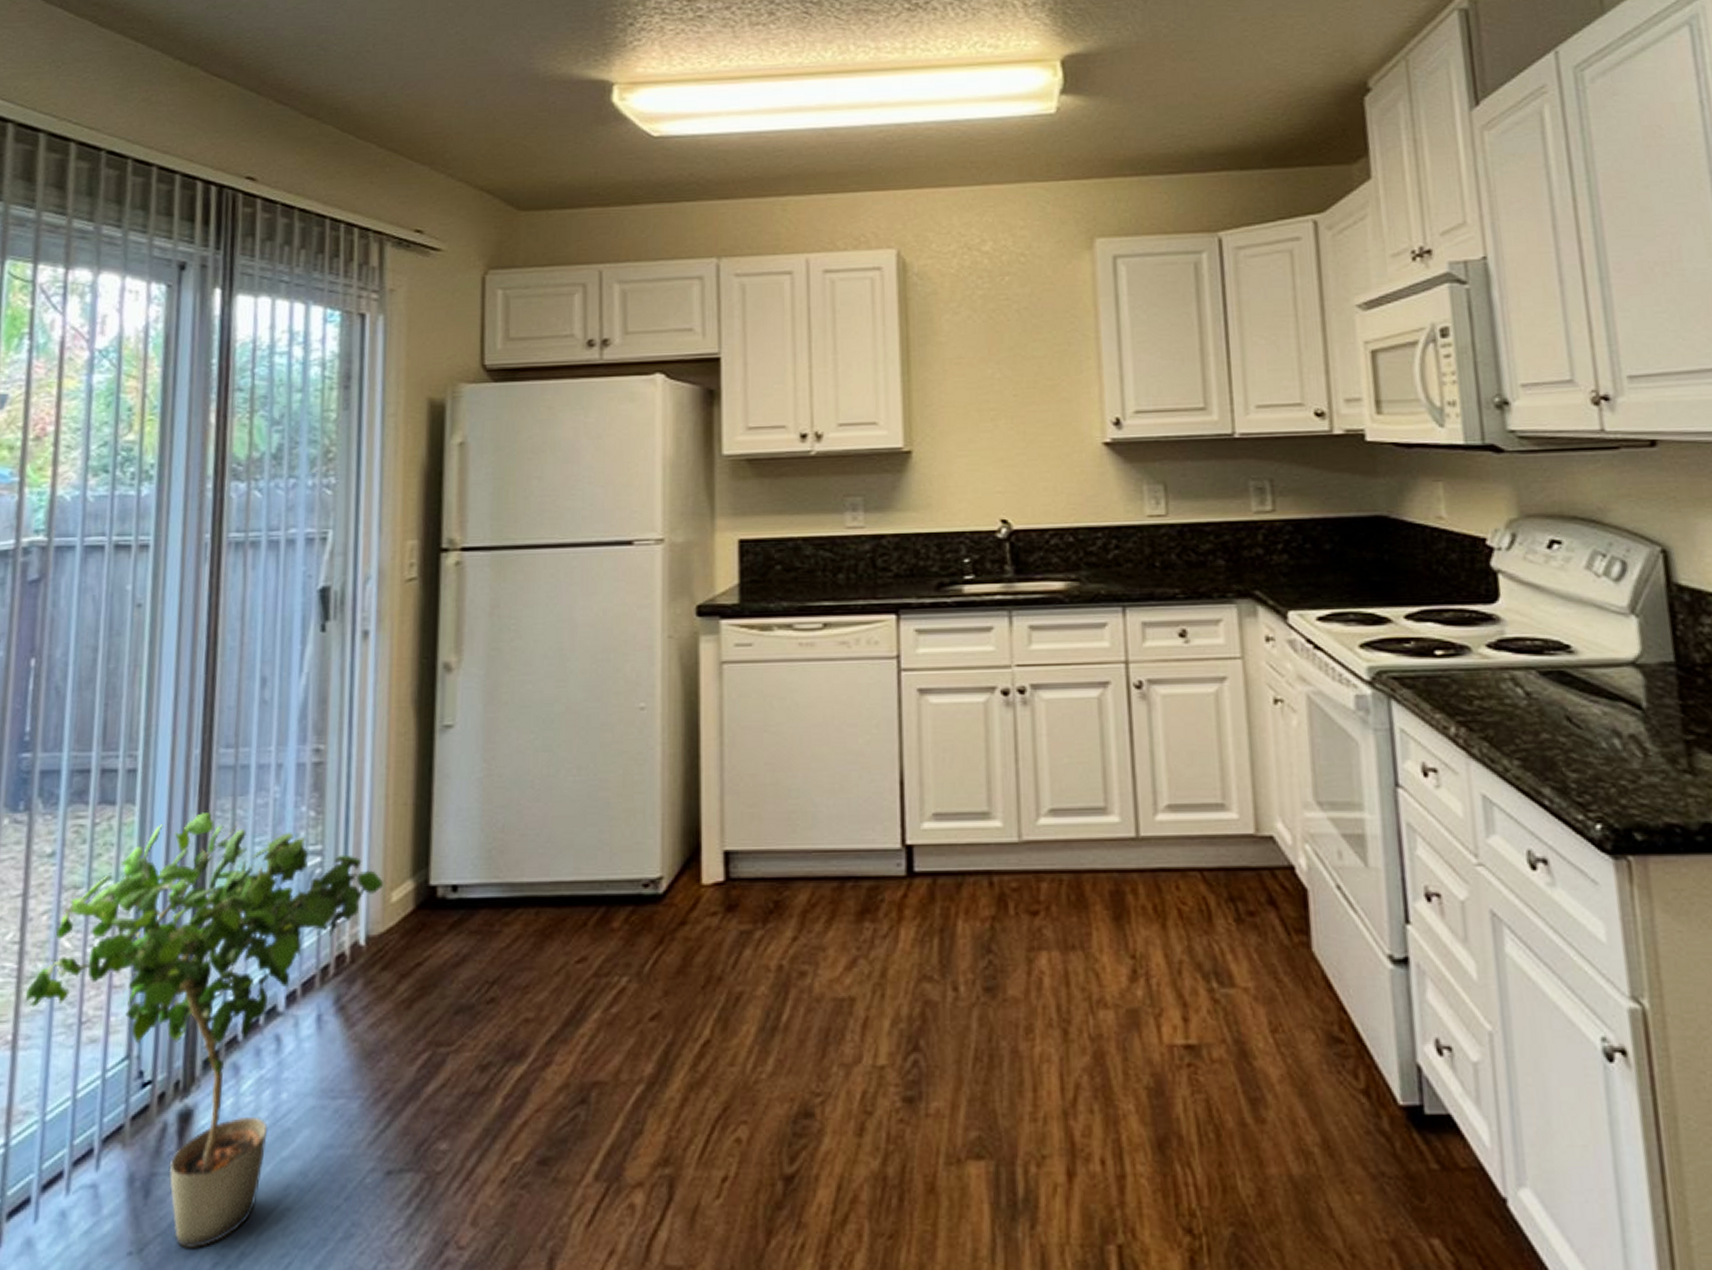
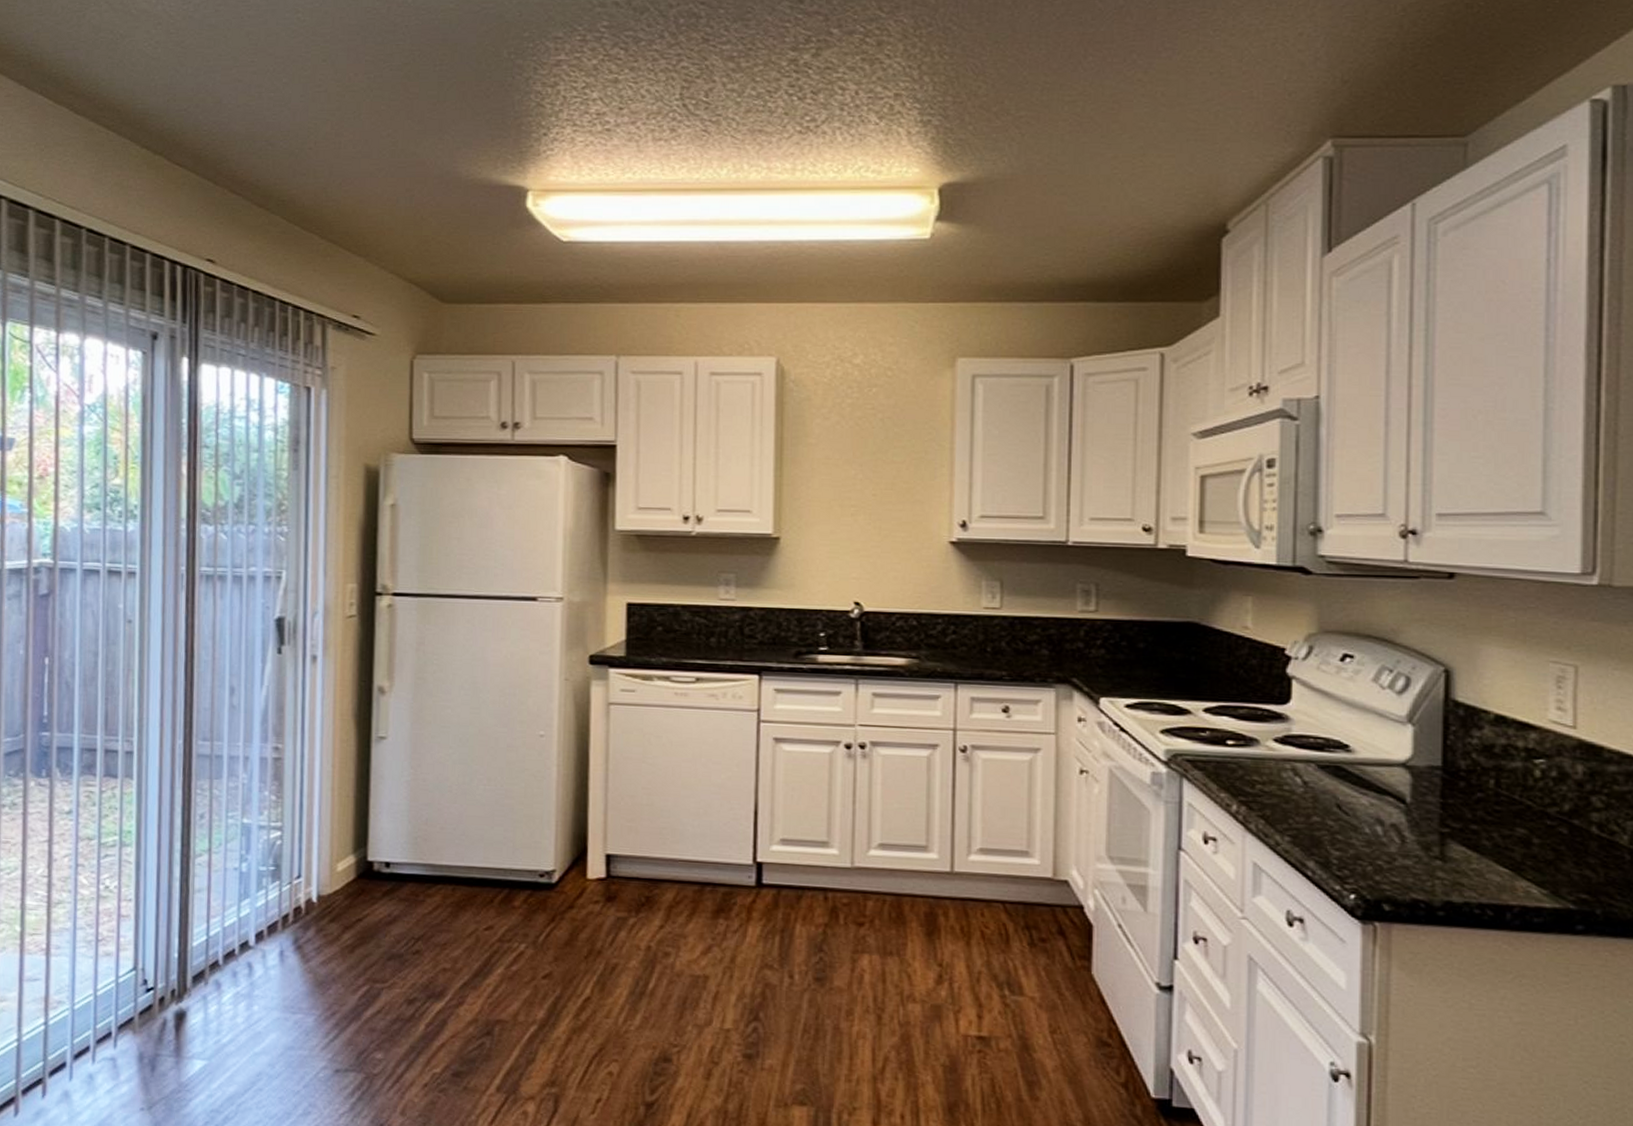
potted plant: present [25,813,384,1248] -> none [54,790,332,1110]

